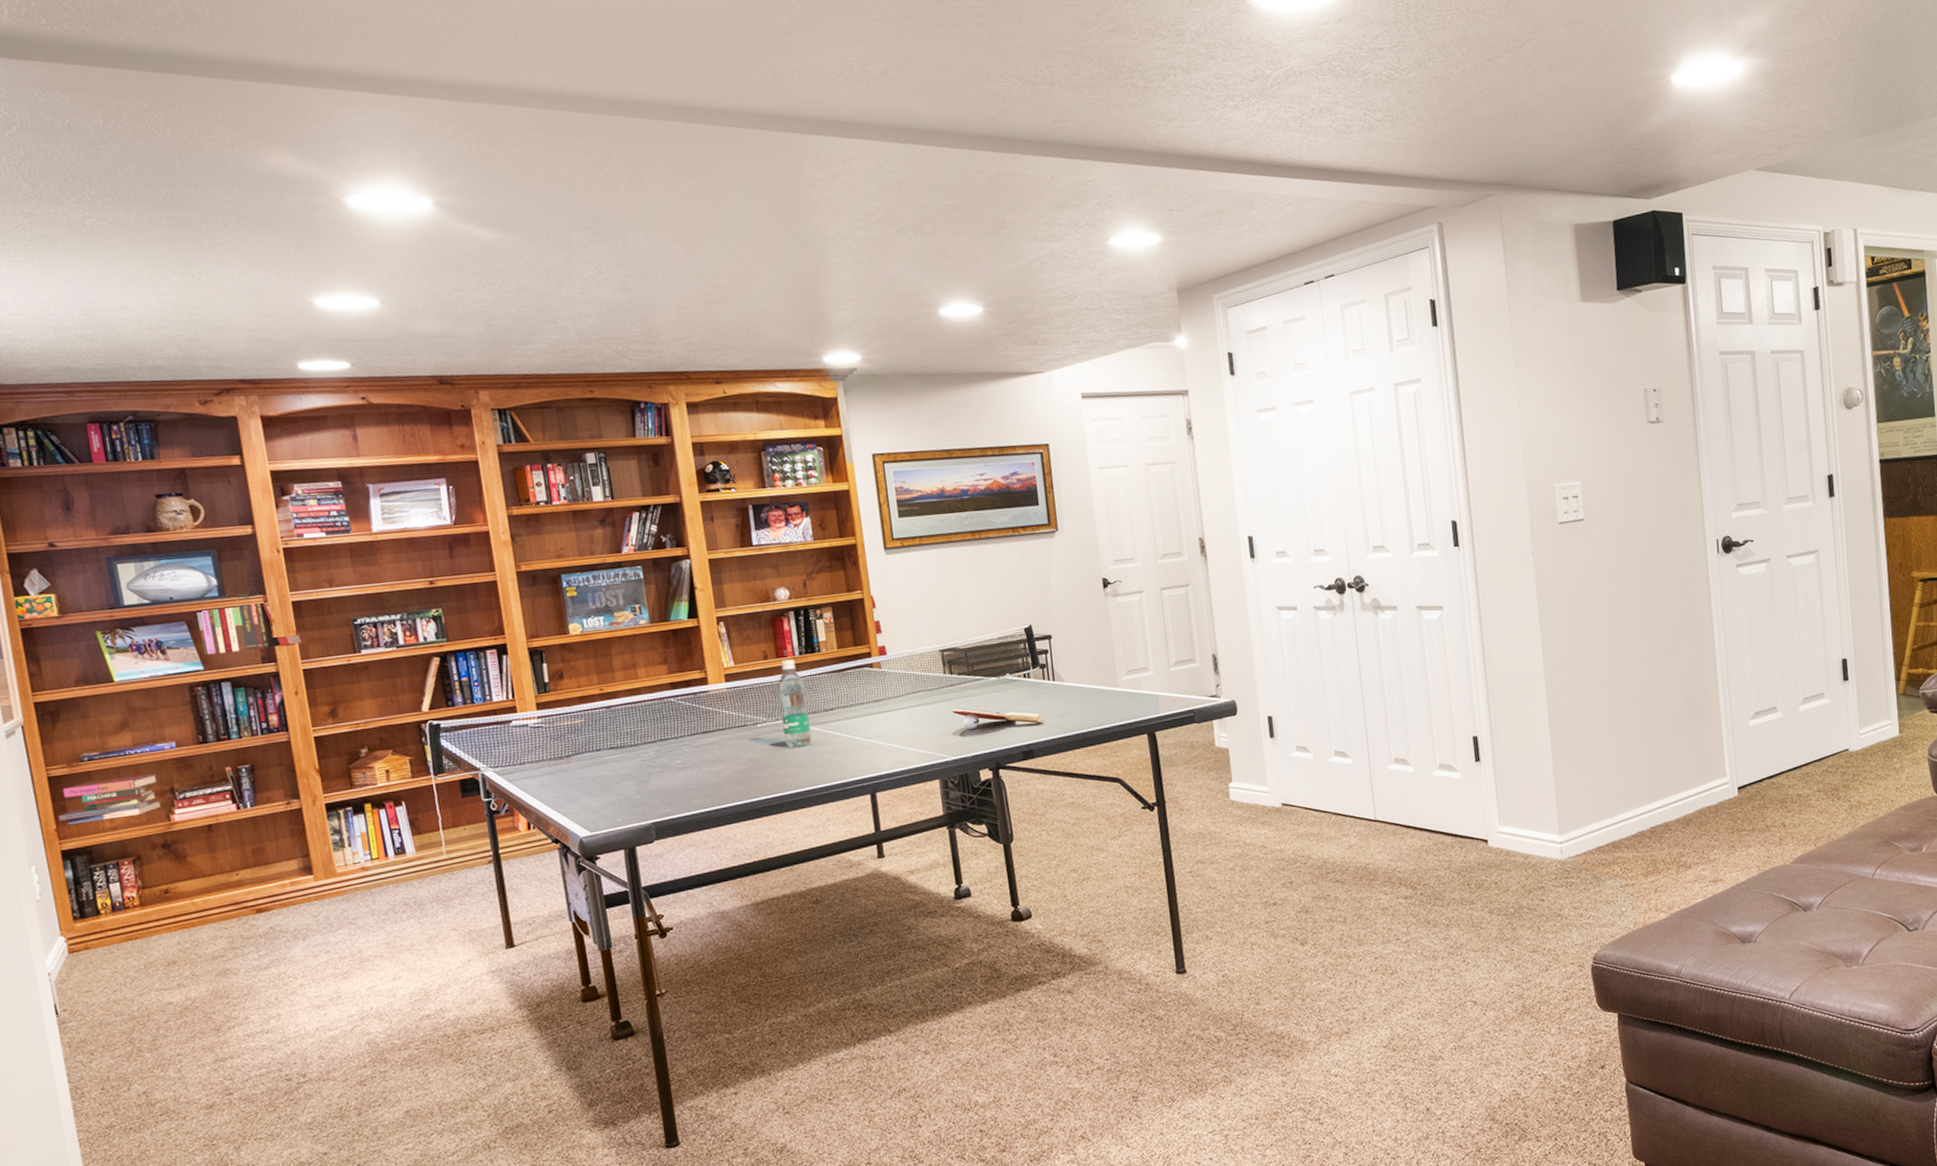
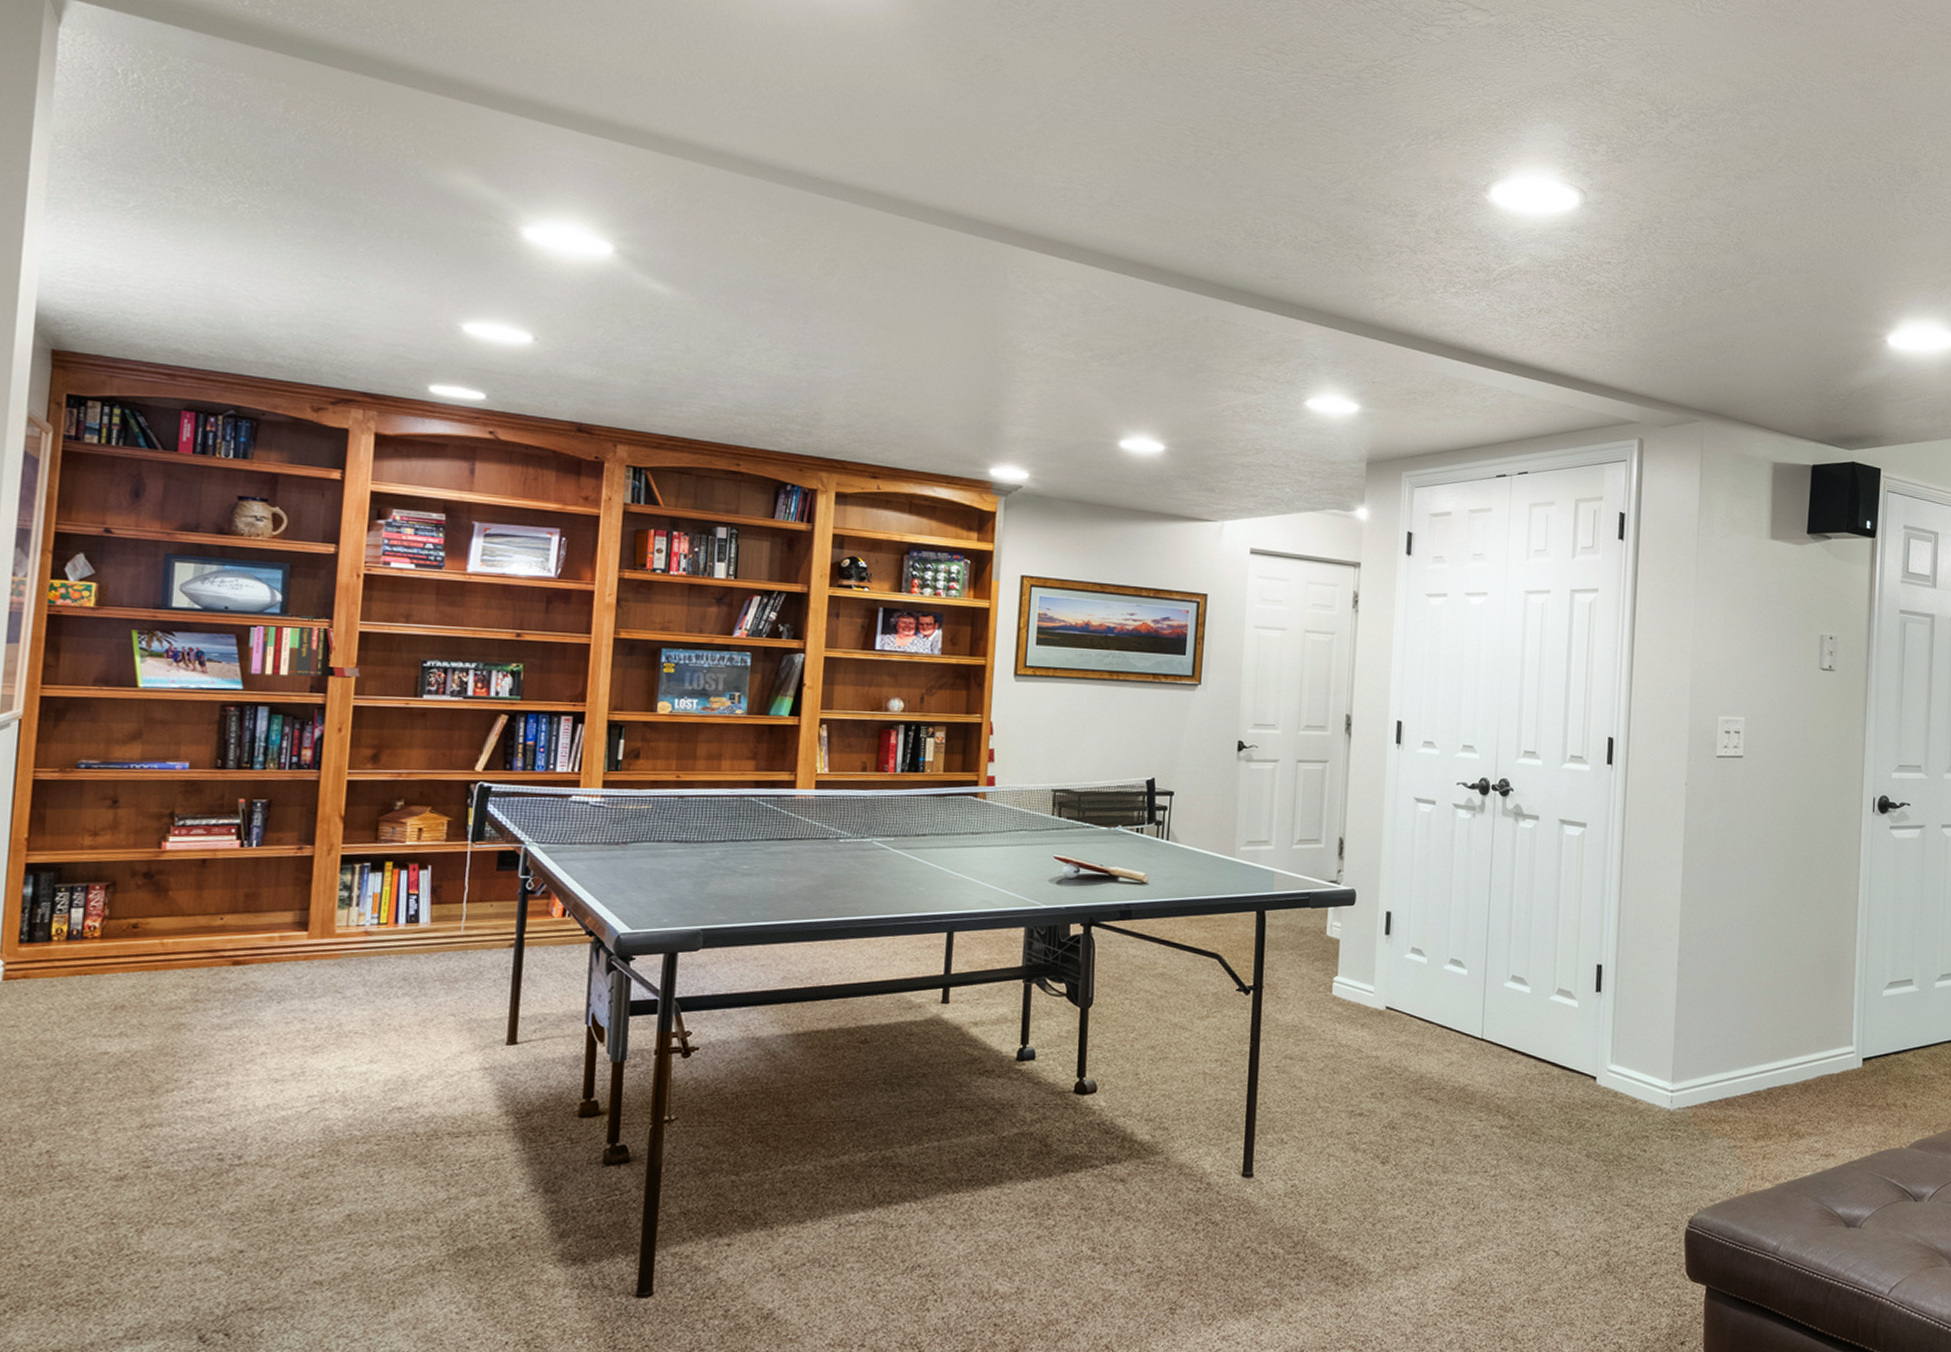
books: present [58,774,161,825] -> none [33,791,159,837]
bottle: present [777,659,812,748] -> none [866,775,900,870]

